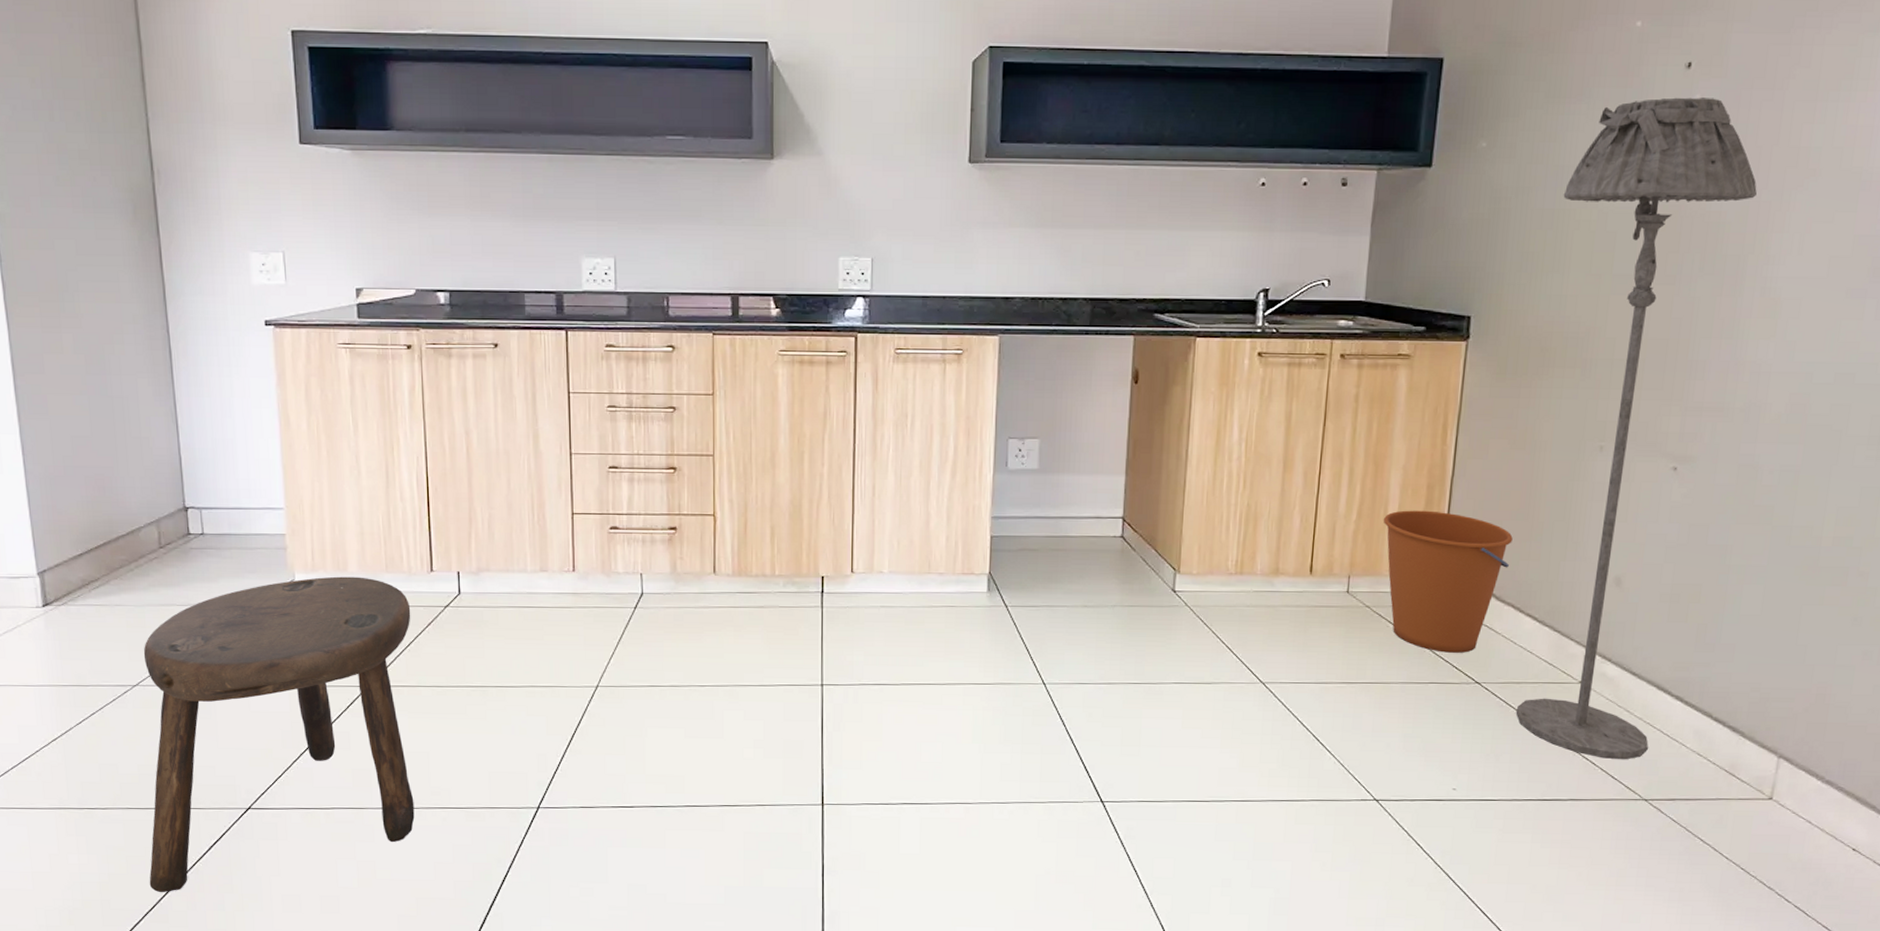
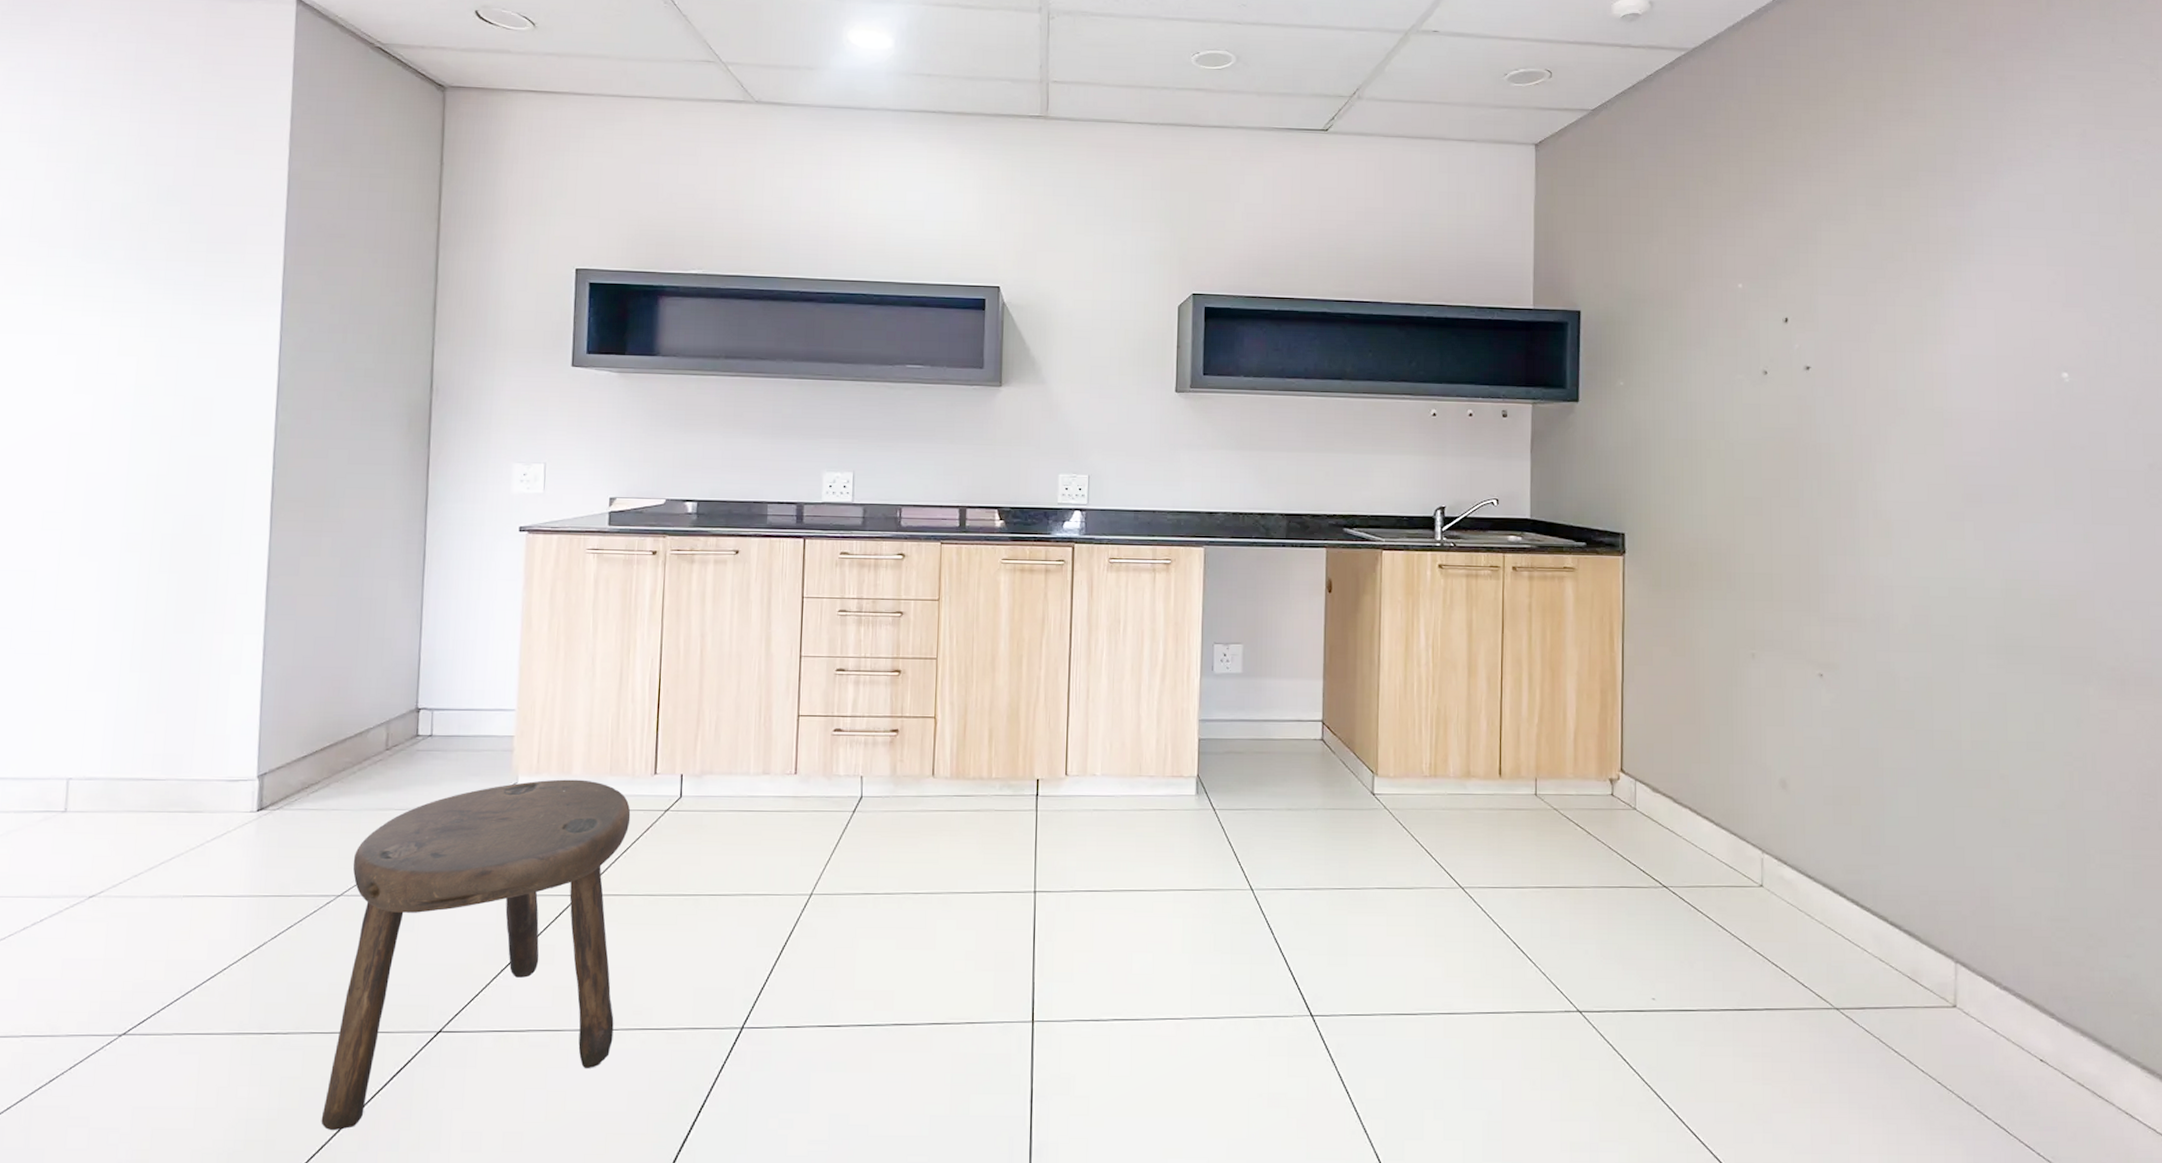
bucket: present [1383,510,1513,653] -> none [1563,714,1683,856]
floor lamp: present [1515,97,1757,760] -> none [1693,346,1857,967]

